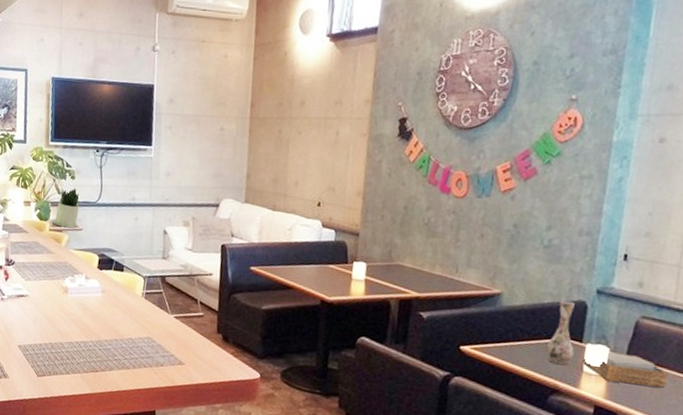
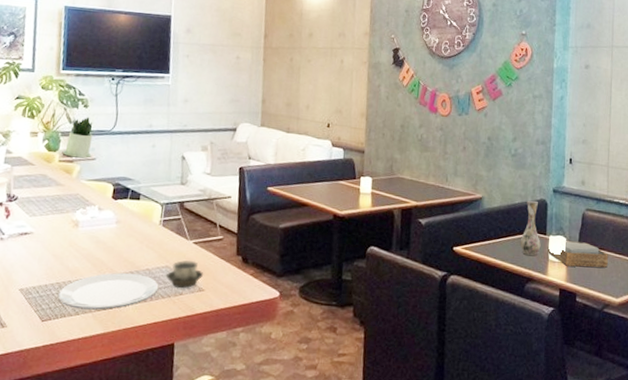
plate: none [50,339,142,372] -> present [57,273,159,310]
cup: none [147,333,185,360] -> present [165,260,204,289]

